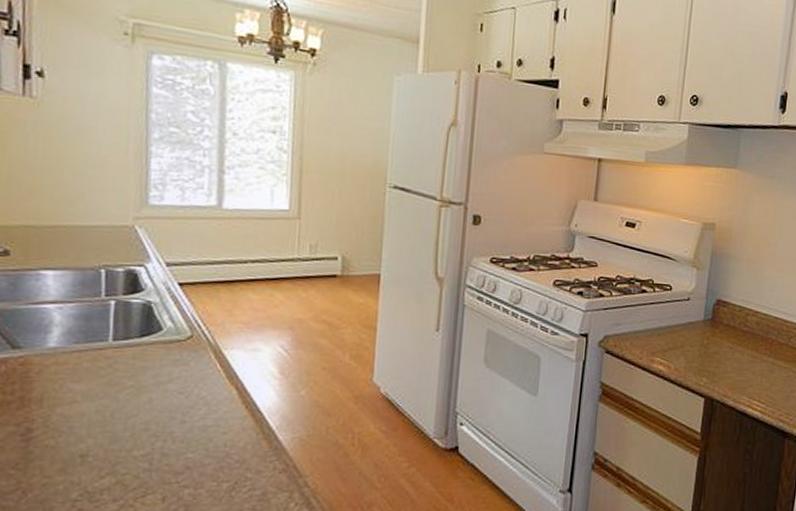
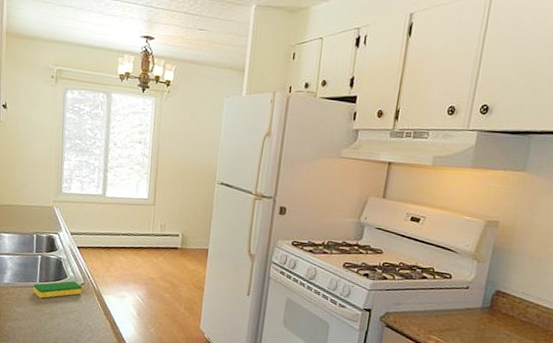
dish sponge: none [102,334,189,365] -> present [33,281,82,299]

